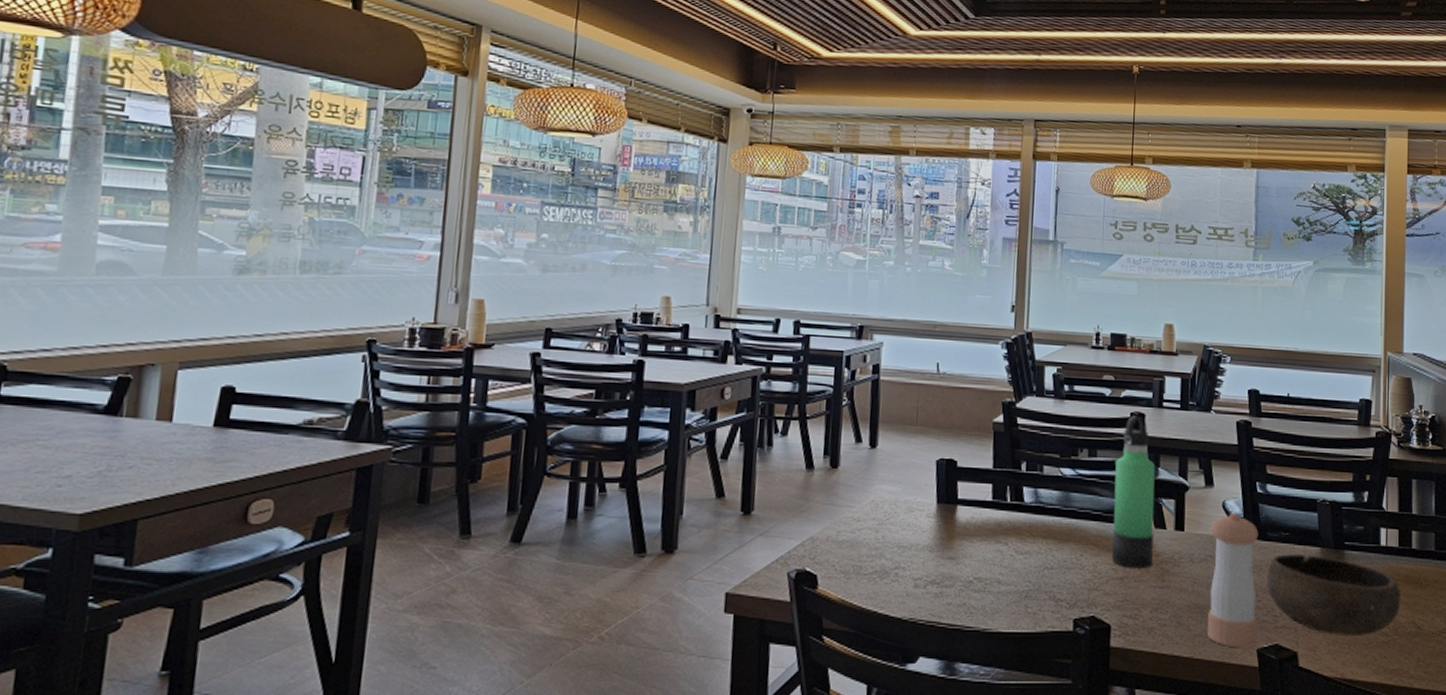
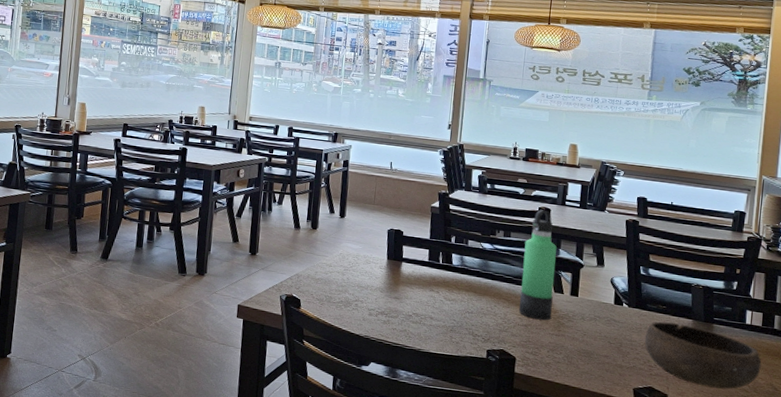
pepper shaker: present [1207,512,1259,648] -> none [593,287,640,387]

